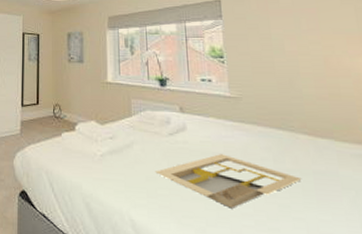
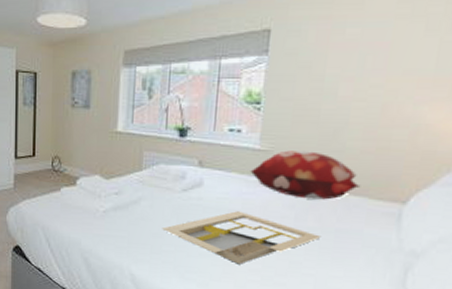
decorative pillow: none [225,97,325,143] -> present [250,150,361,200]

